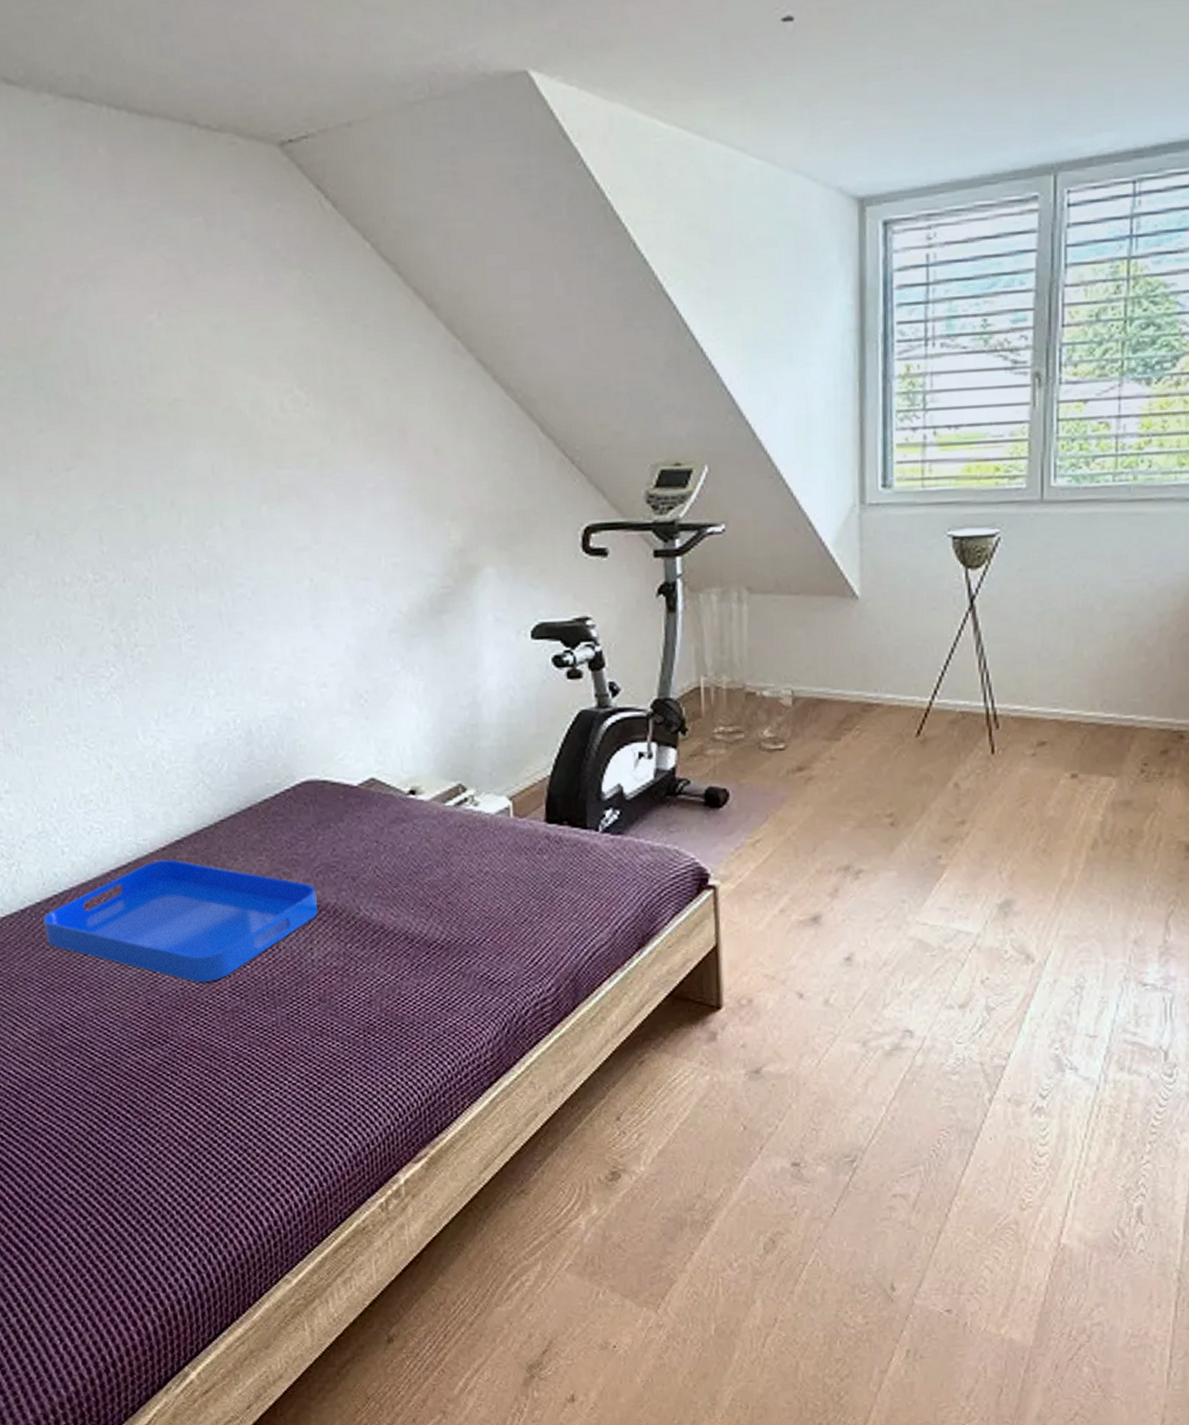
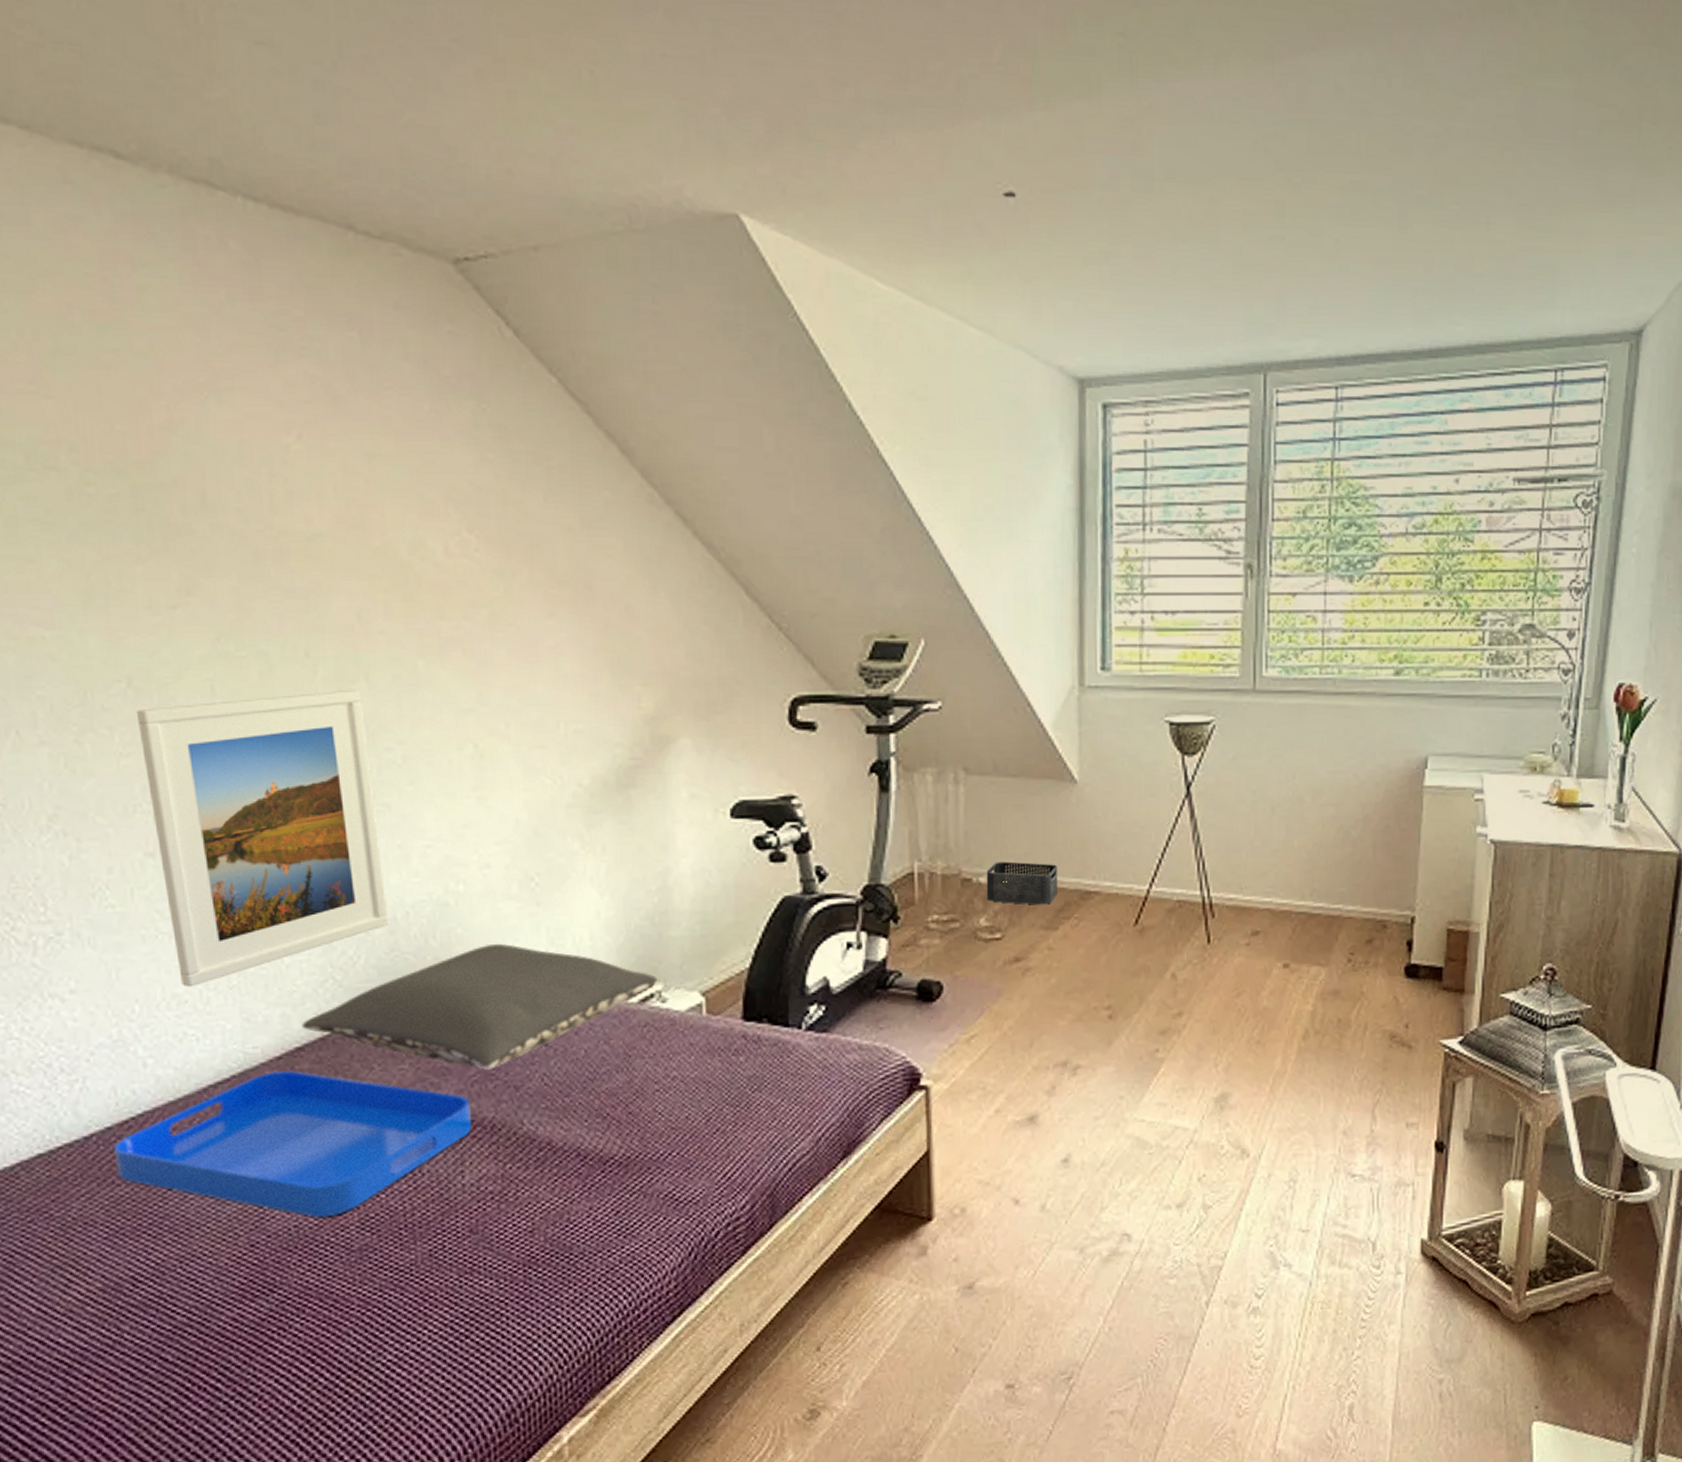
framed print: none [43,533,246,789] -> present [136,689,389,988]
pillow: none [180,753,471,862] -> present [302,944,658,1070]
storage bin: none [769,675,840,717] -> present [986,861,1058,905]

